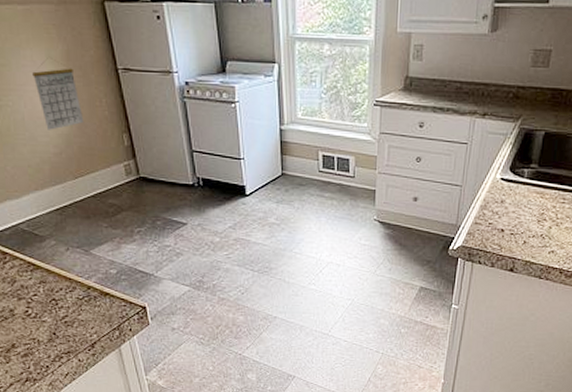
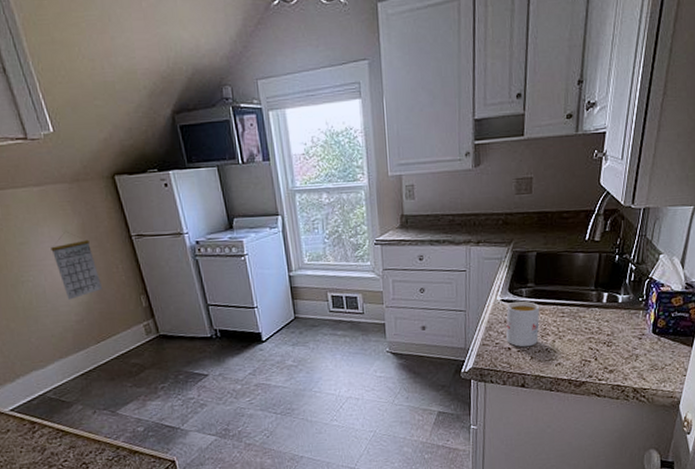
mug: none [501,181,541,231] -> present [506,300,540,347]

